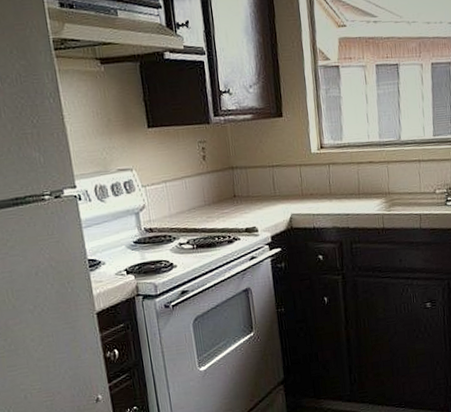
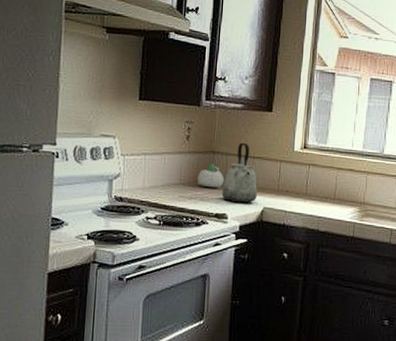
succulent planter: none [220,180,248,204] -> present [197,164,225,188]
kettle: none [247,153,283,214] -> present [221,142,258,203]

